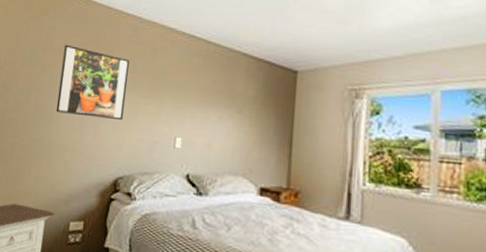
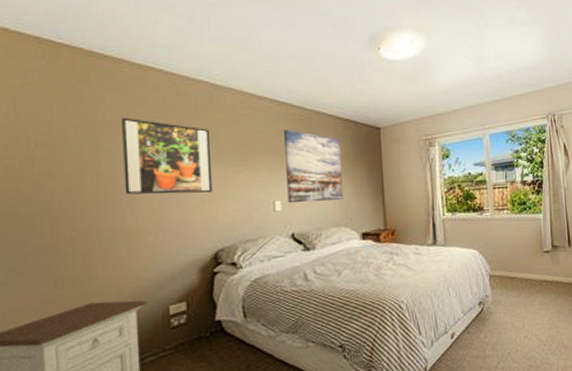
wall art: none [188,66,251,146] -> present [284,130,344,204]

